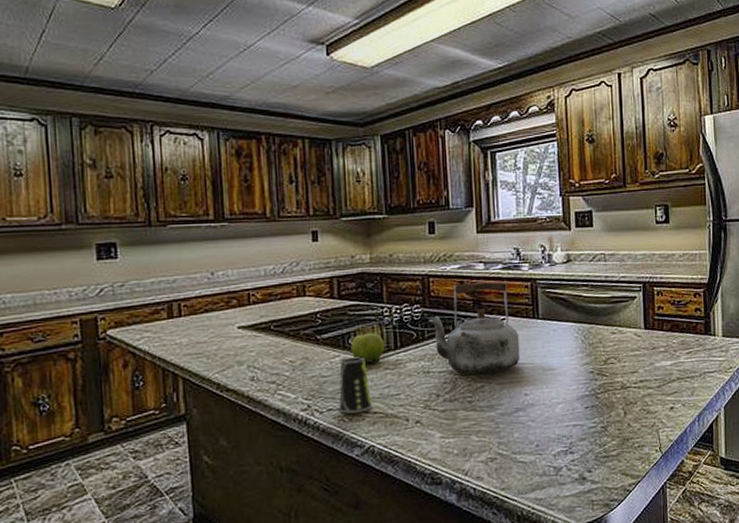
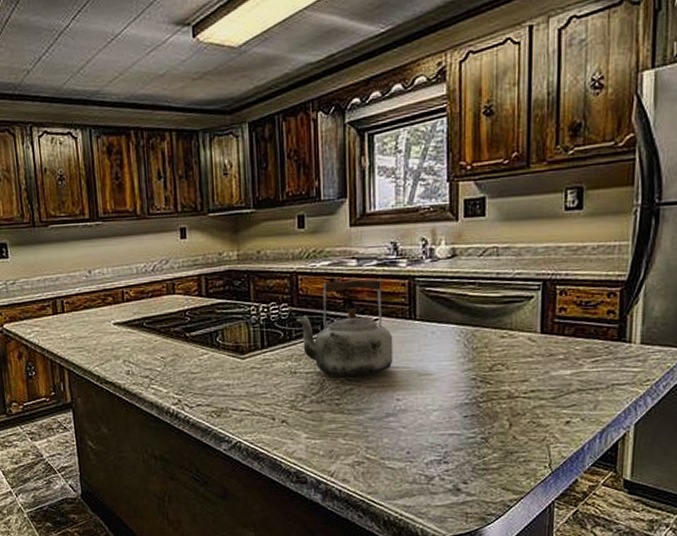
cup: present [339,357,372,414] -> none [207,355,239,410]
fruit: present [350,332,385,363] -> none [218,330,252,362]

